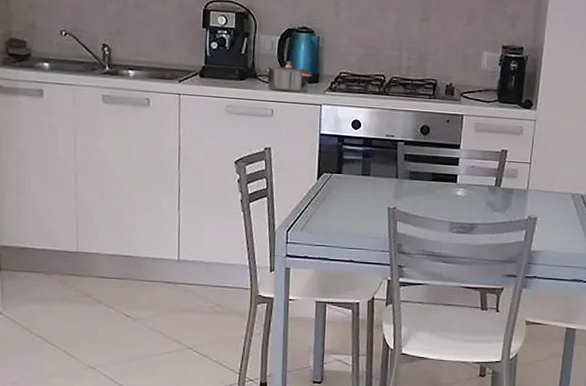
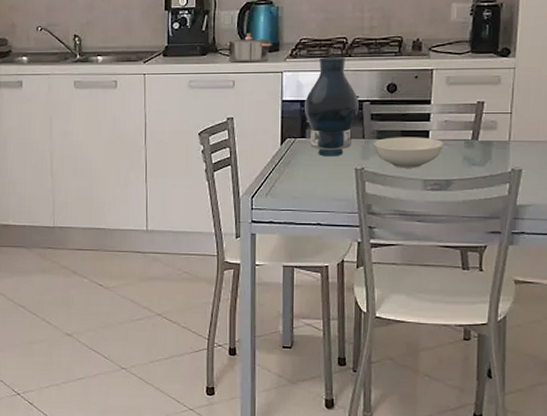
vase: none [342,92,394,195] -> present [305,56,359,157]
bowl: none [406,178,470,211] -> present [373,137,444,168]

